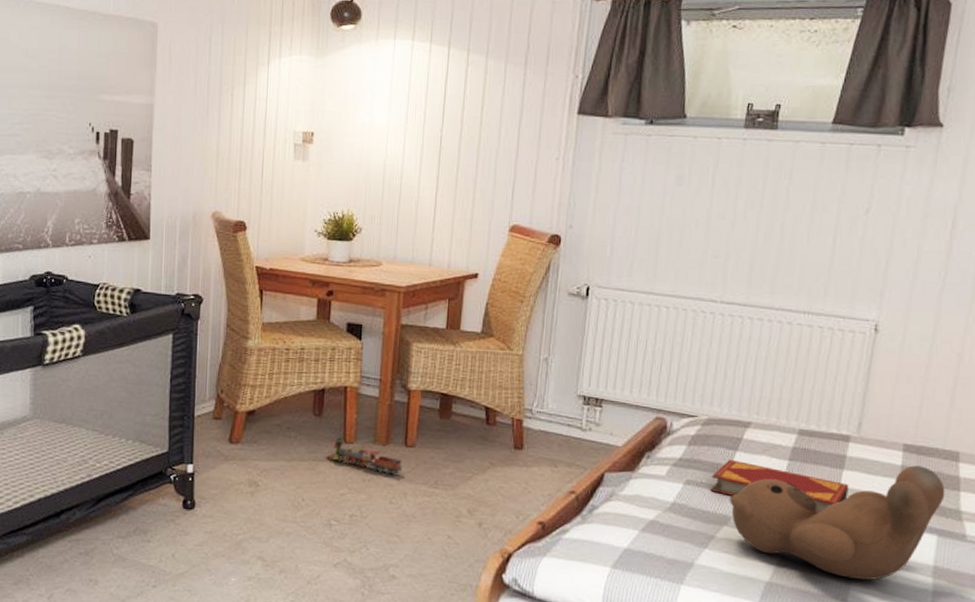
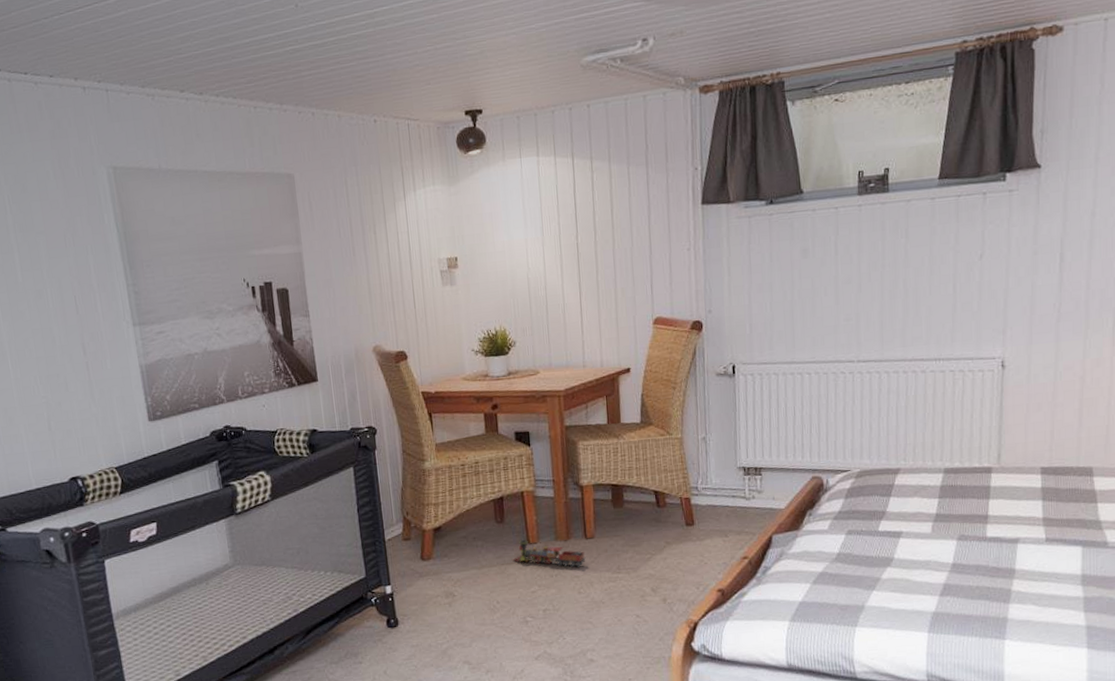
hardback book: present [710,459,849,514] -> none [870,505,997,543]
teddy bear: present [729,465,945,580] -> none [890,485,1084,598]

